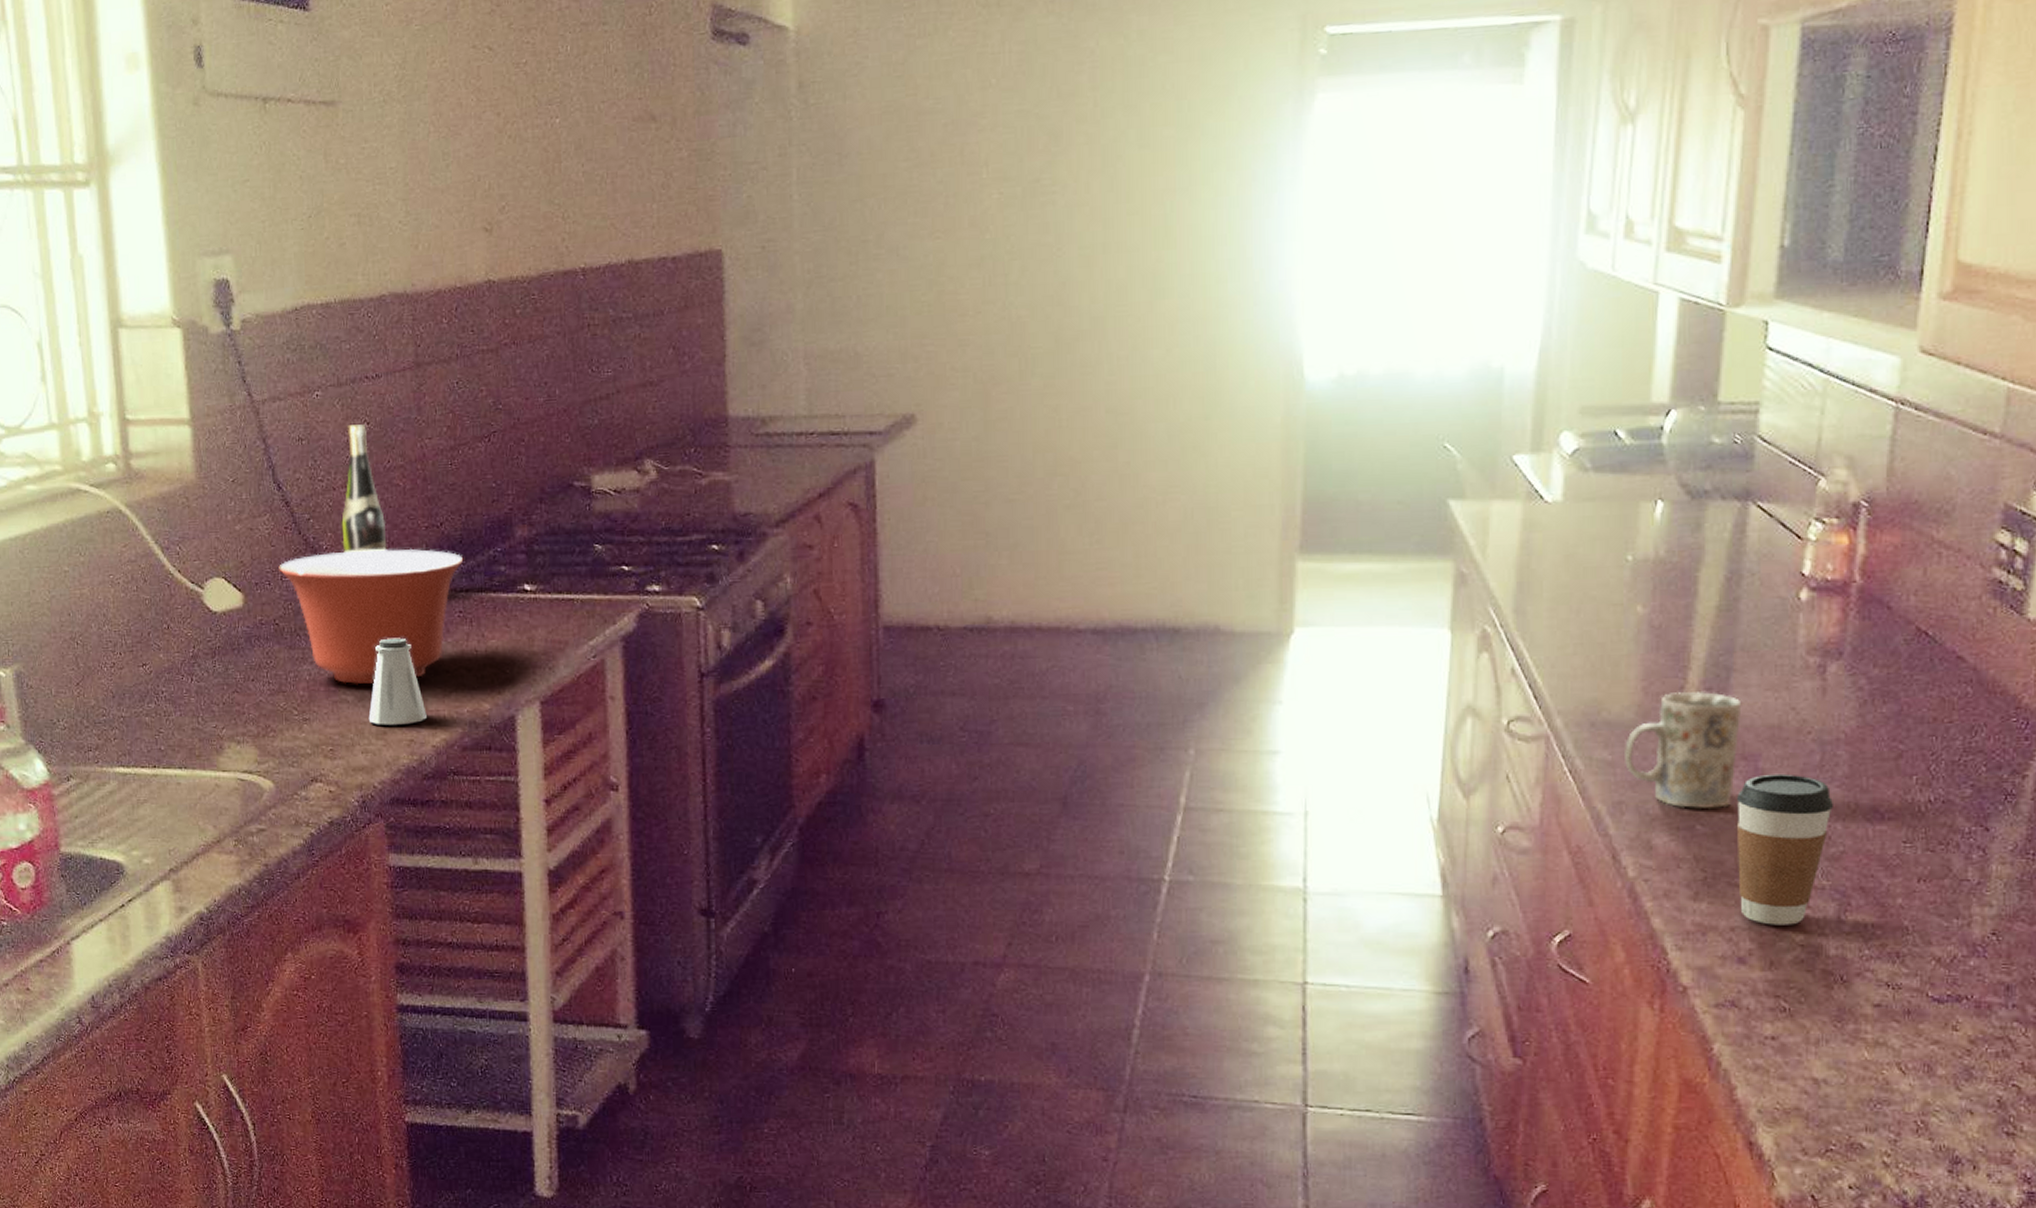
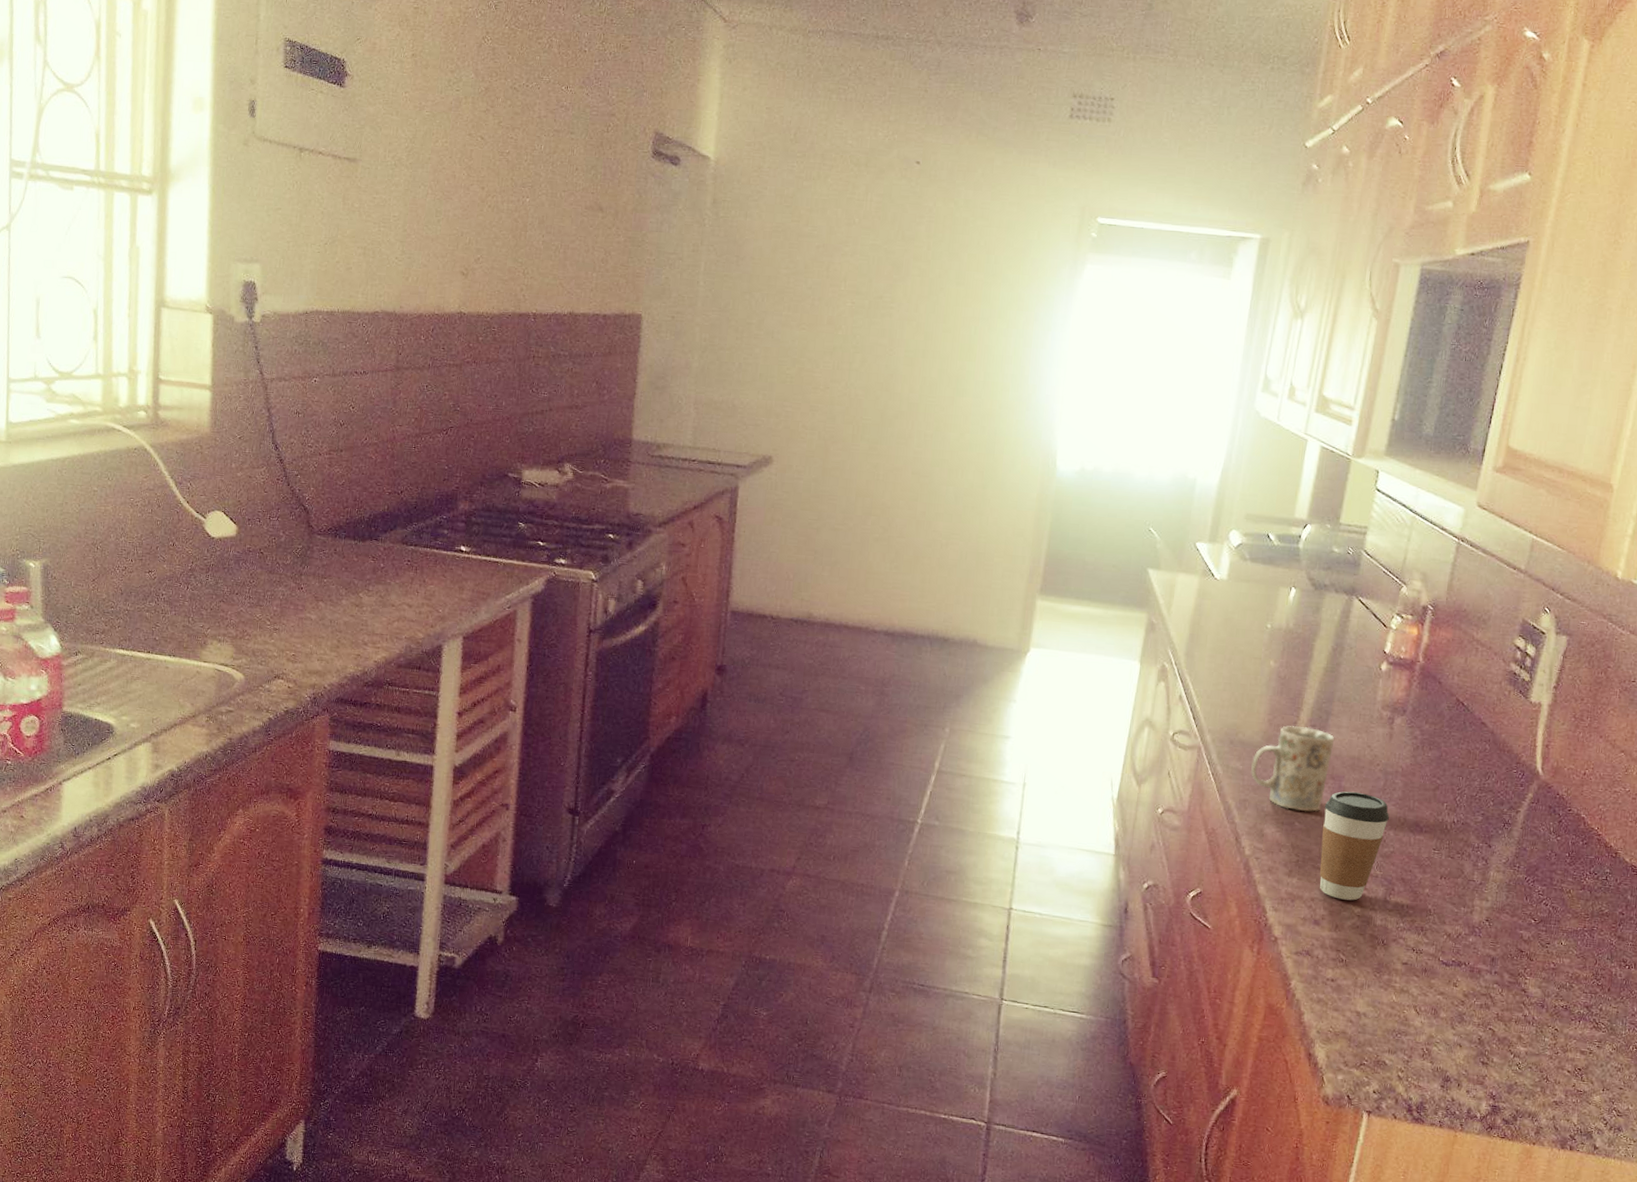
mixing bowl: present [279,548,464,685] -> none [268,502,416,609]
wine bottle: present [341,424,387,554] -> none [321,407,358,507]
saltshaker: present [368,637,427,725] -> none [326,574,373,643]

